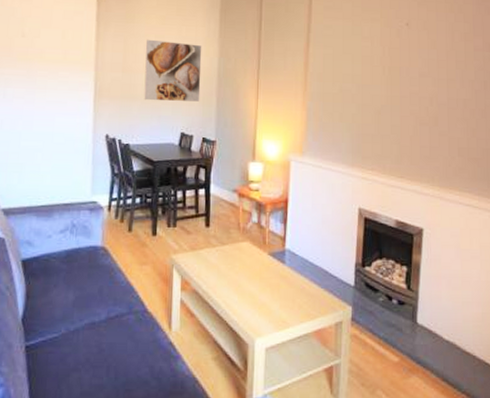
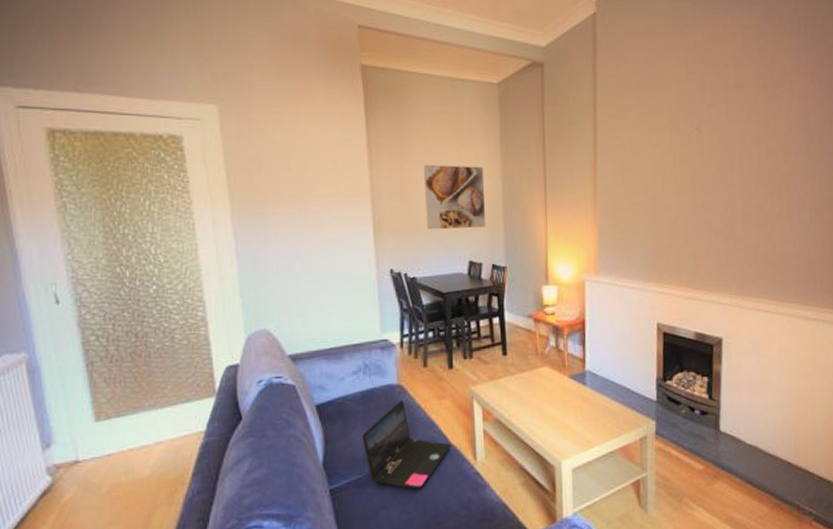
laptop: none [62,262,147,354] -> present [362,399,451,490]

